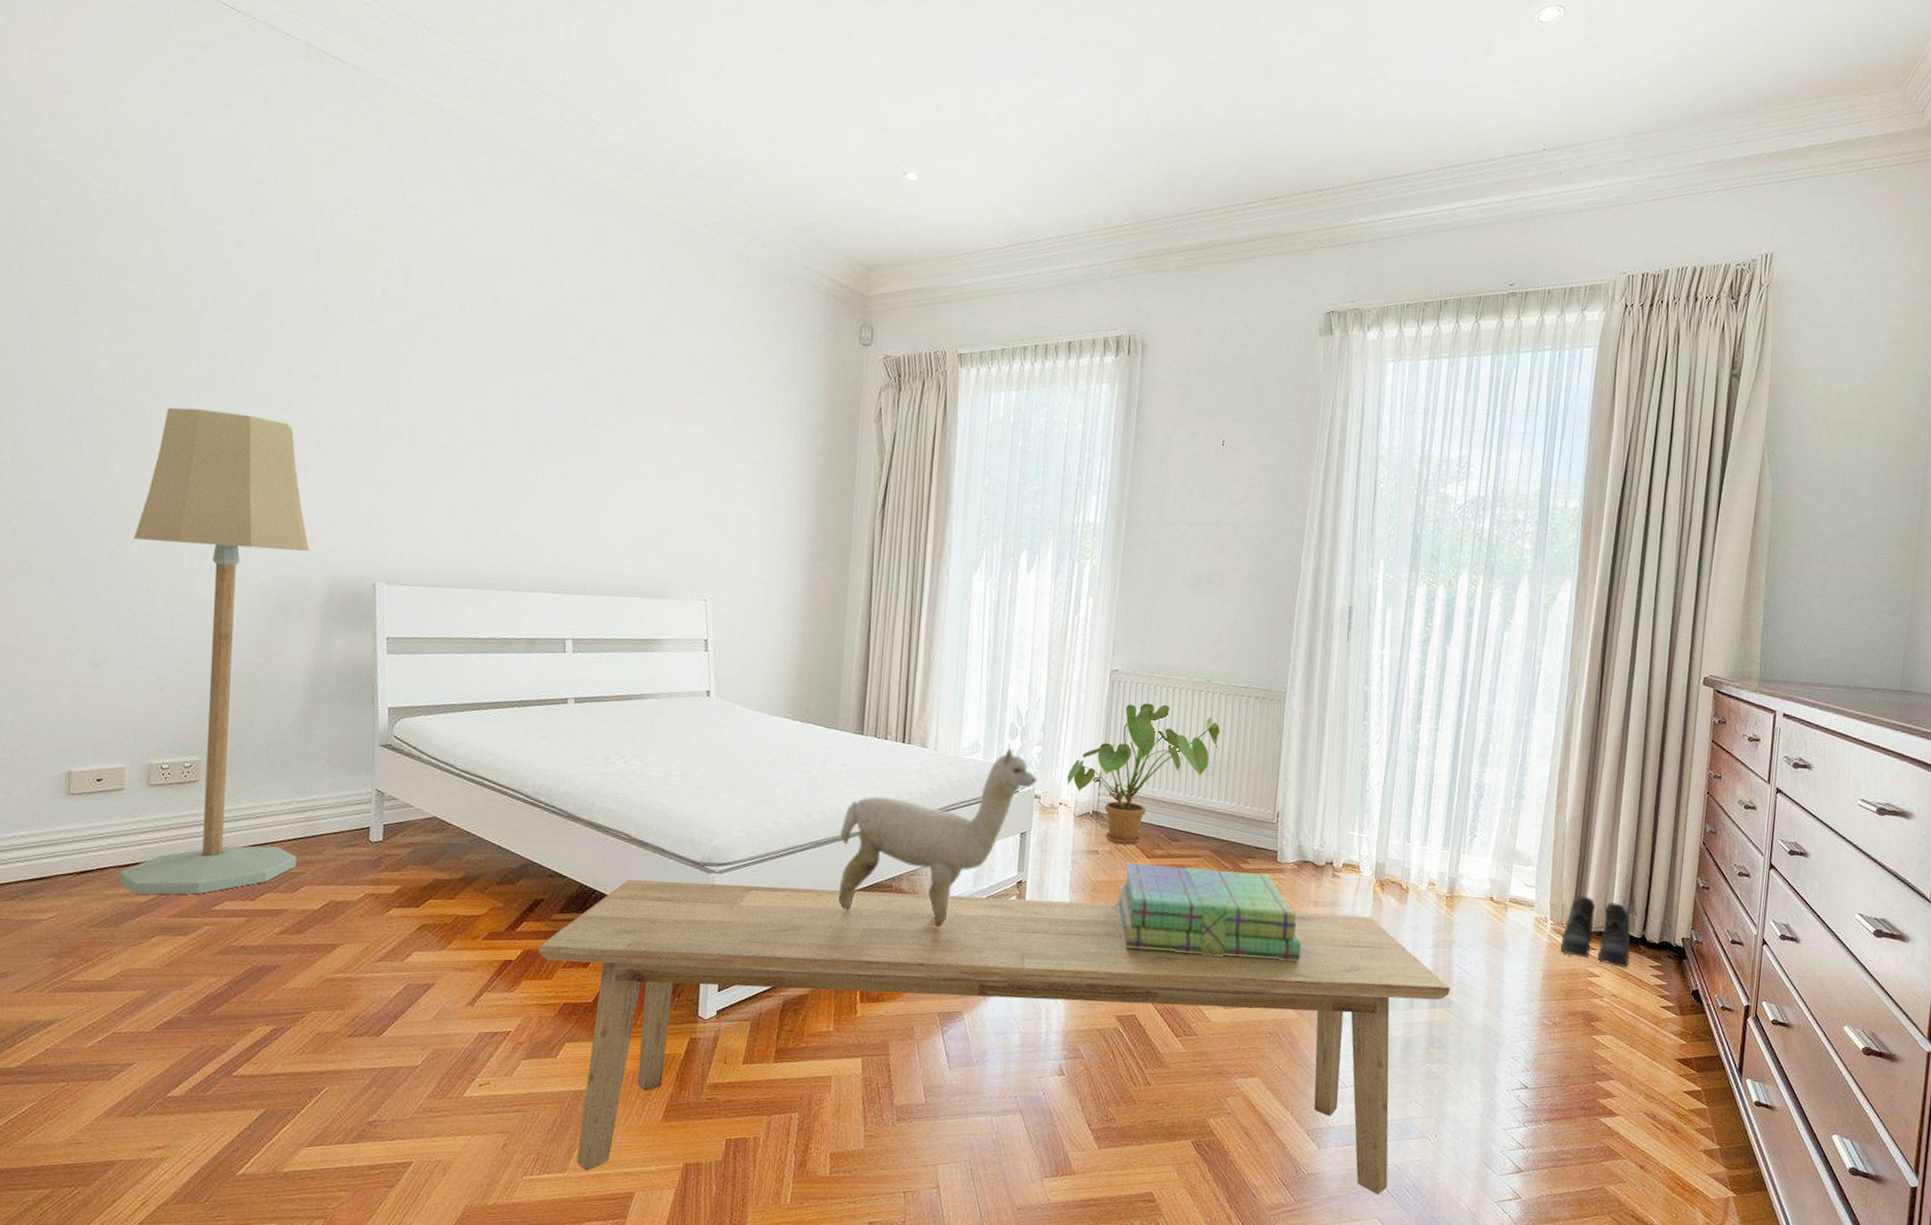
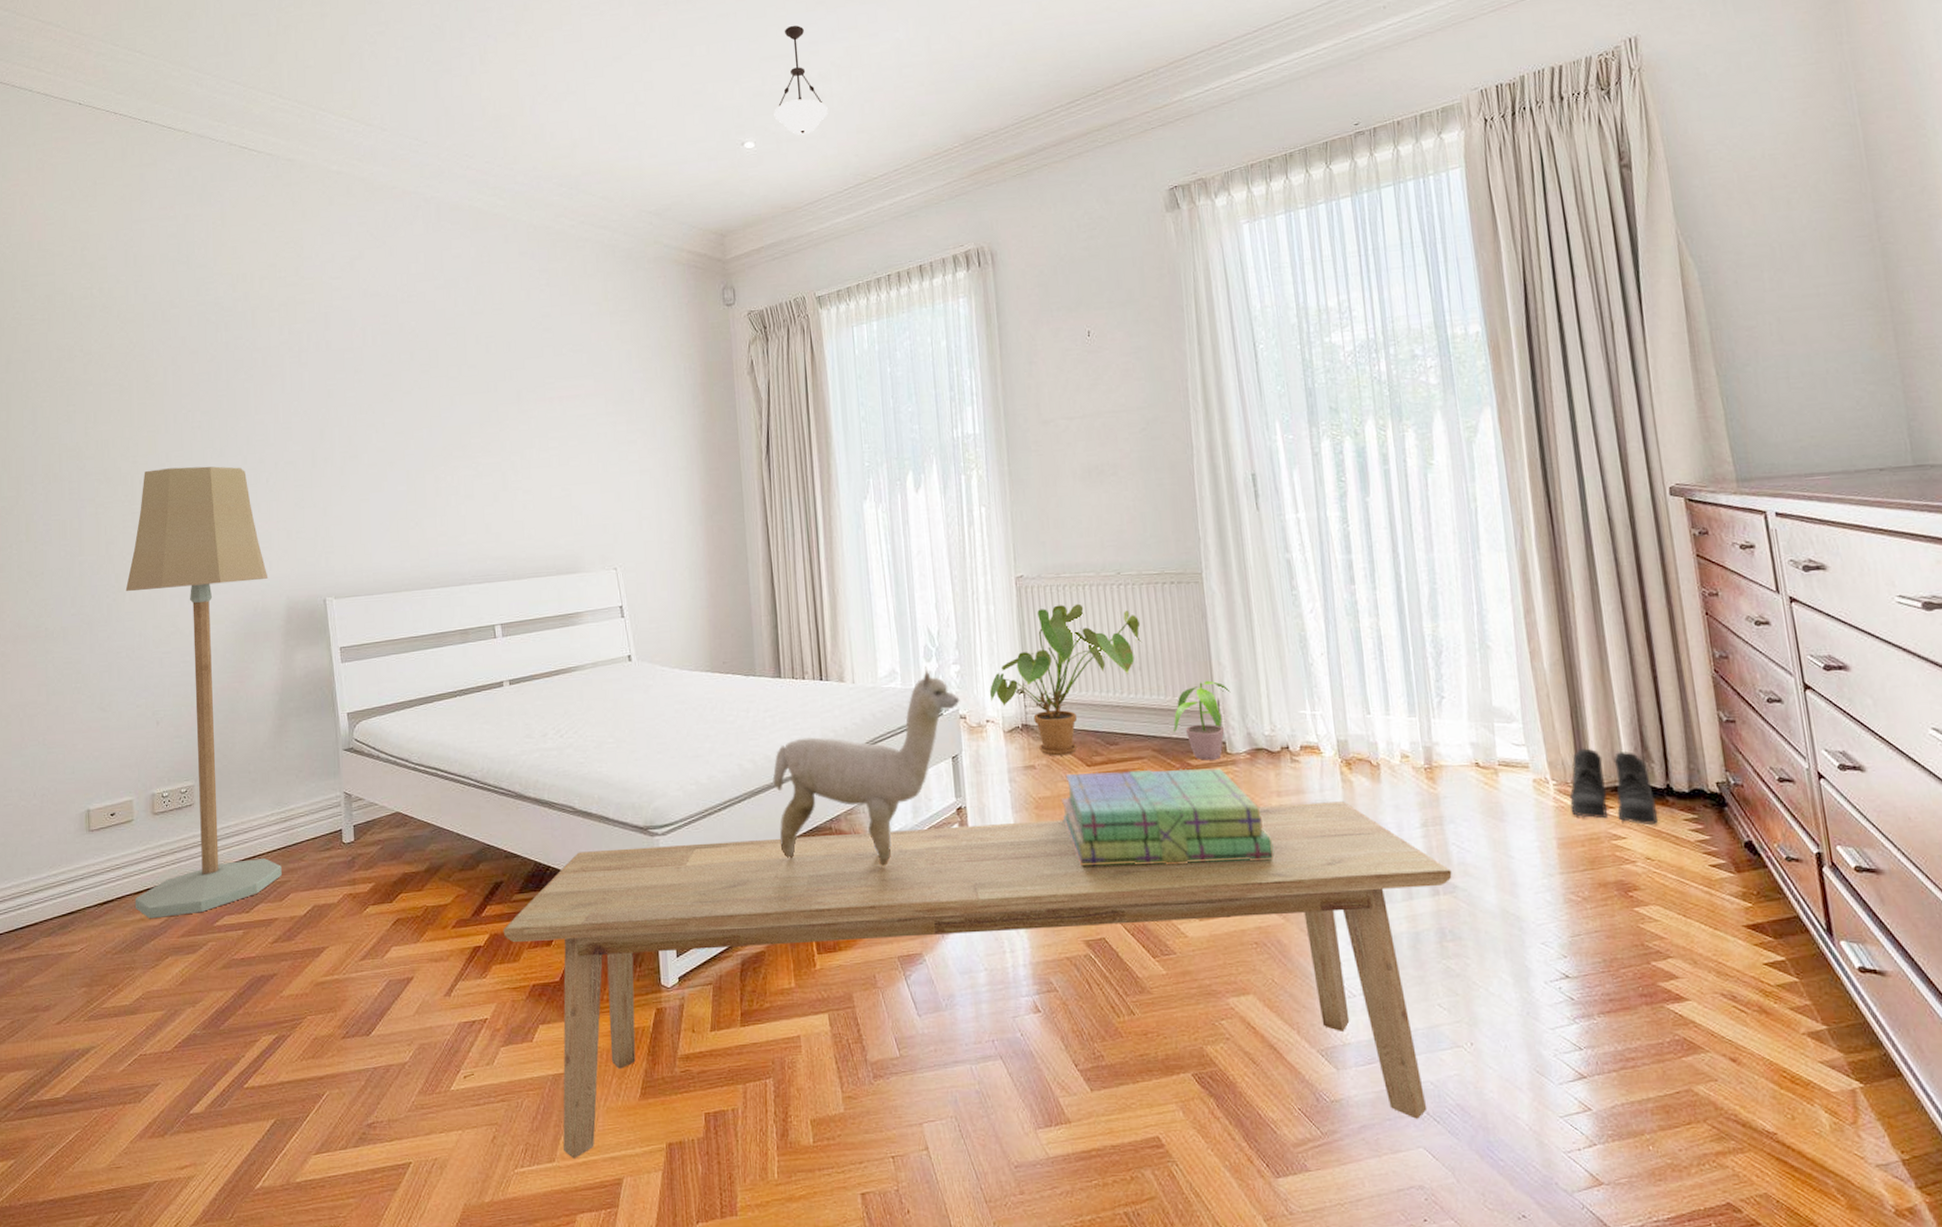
pendant light: none [943,54,1001,178] -> present [774,25,828,135]
potted plant: none [1231,793,1291,866] -> present [1172,680,1231,760]

